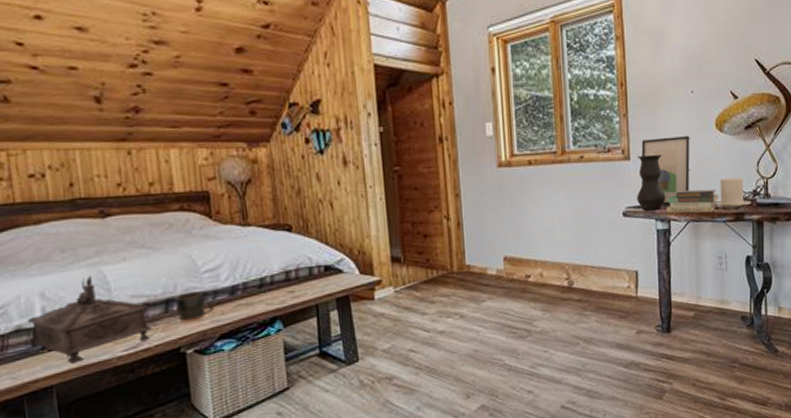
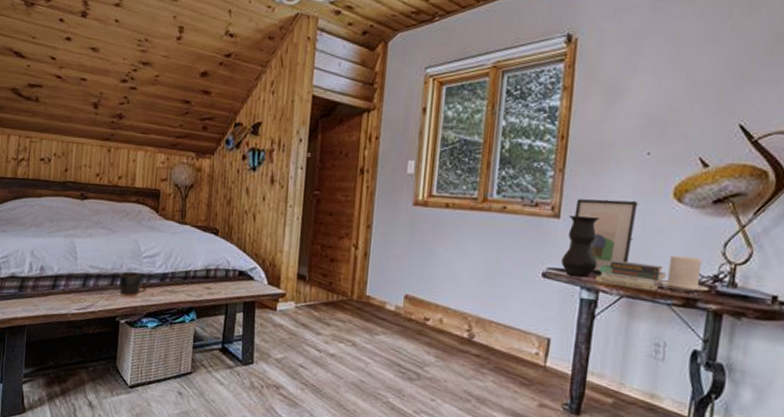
decorative box: present [27,275,153,363] -> none [19,243,100,311]

